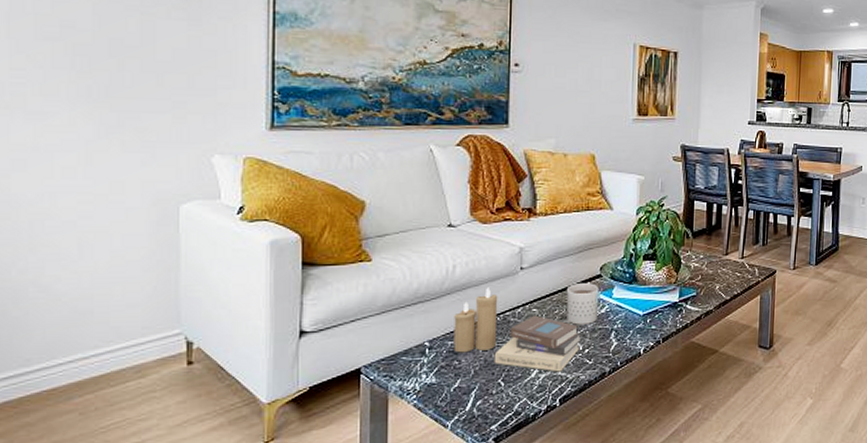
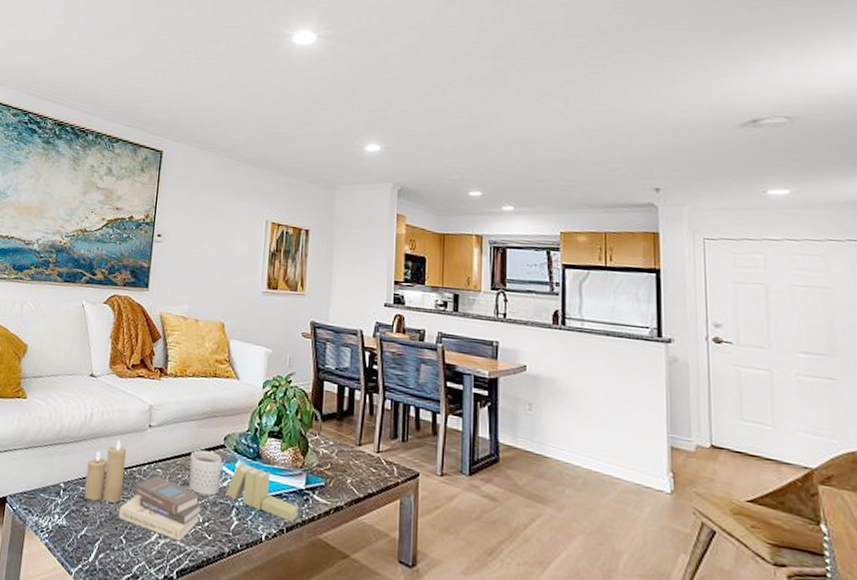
books: none [604,287,674,333] -> present [226,461,299,523]

